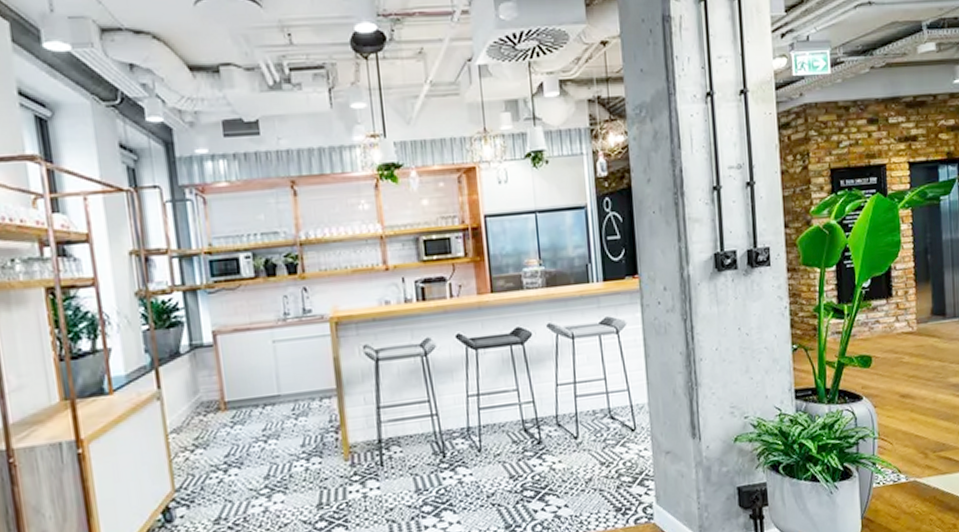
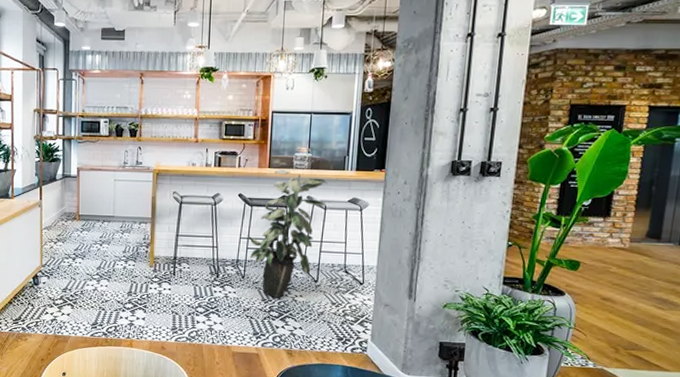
indoor plant: none [478,293,572,472] -> present [248,170,328,298]

